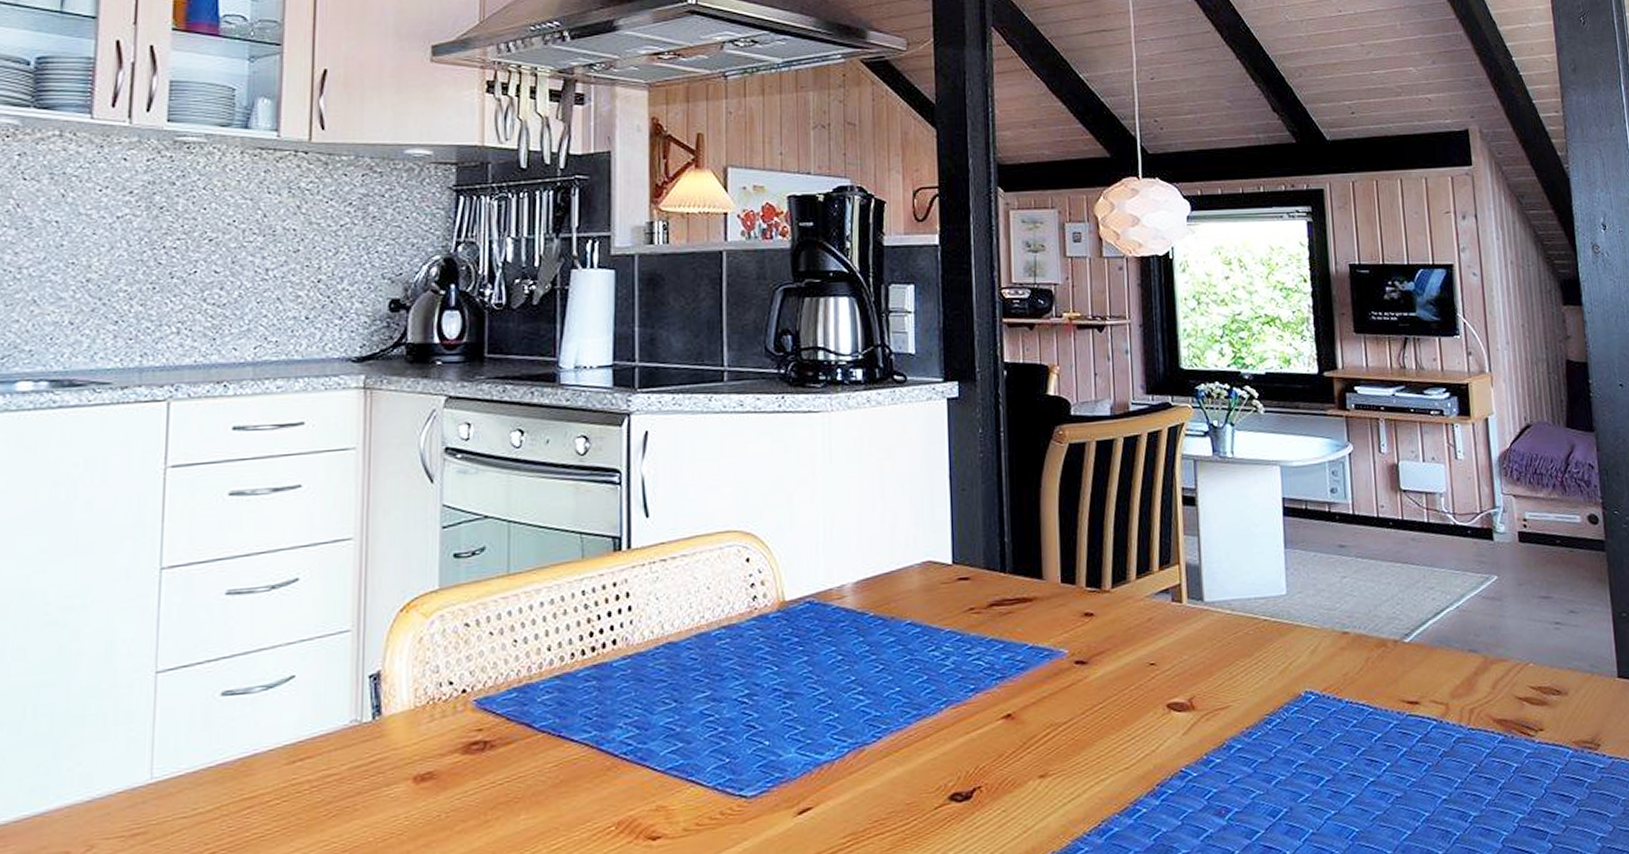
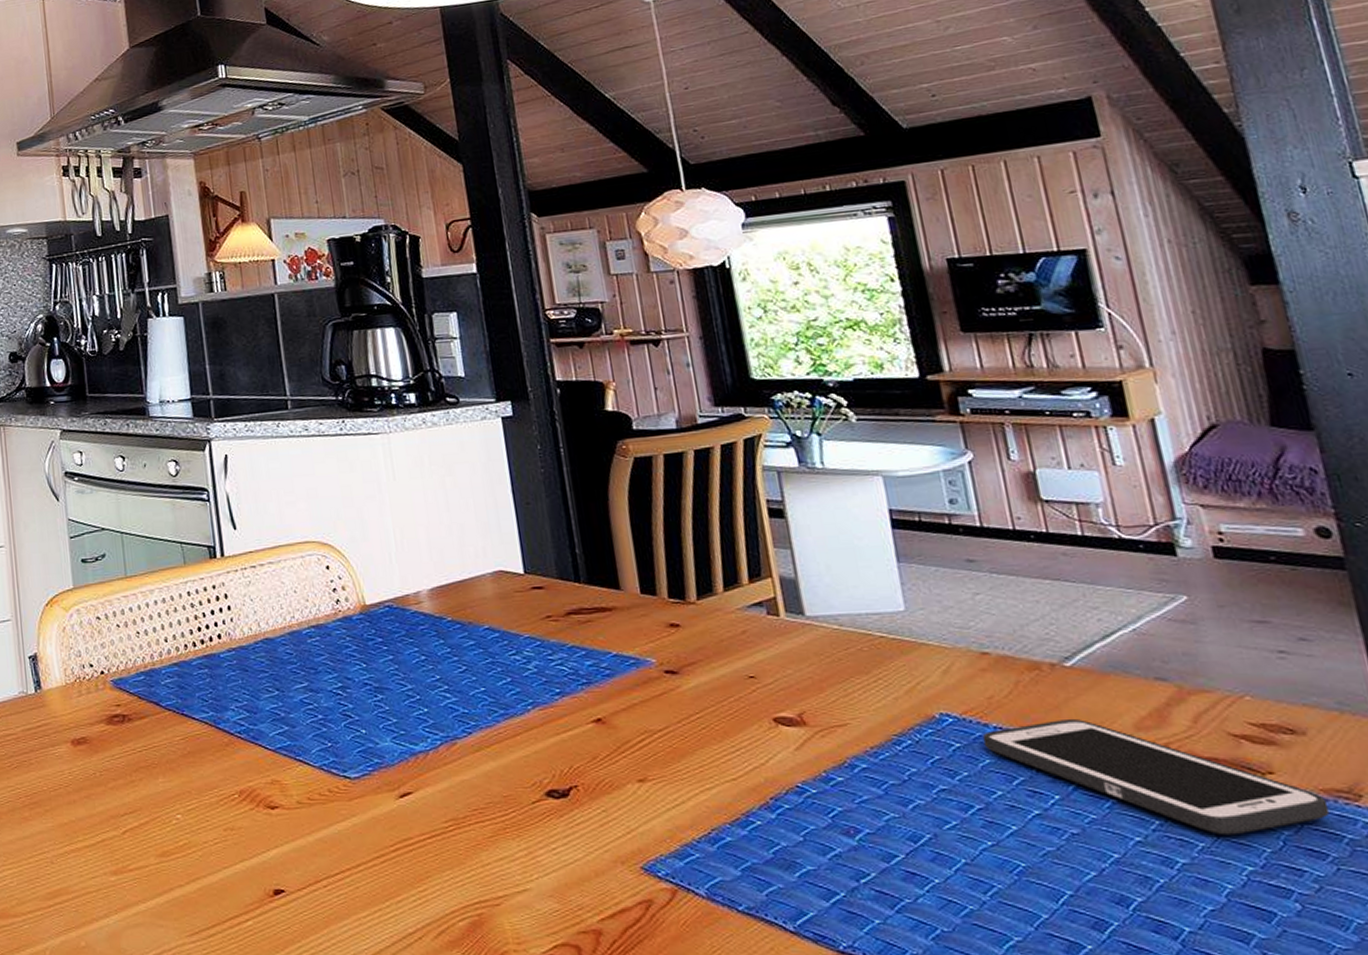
cell phone: none [1336,690,1578,788] -> present [982,718,1330,834]

